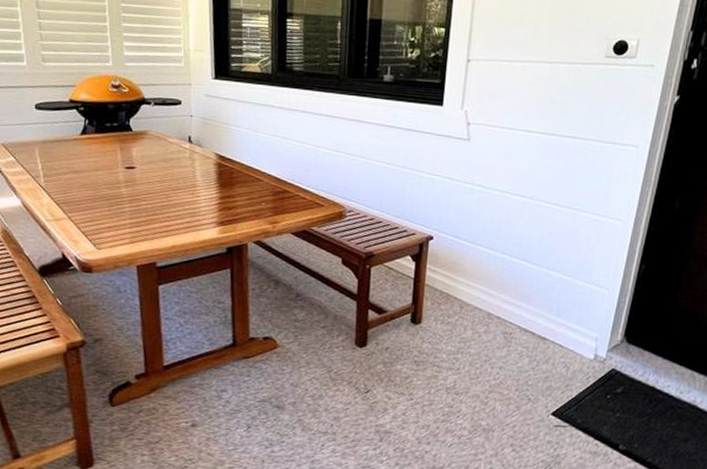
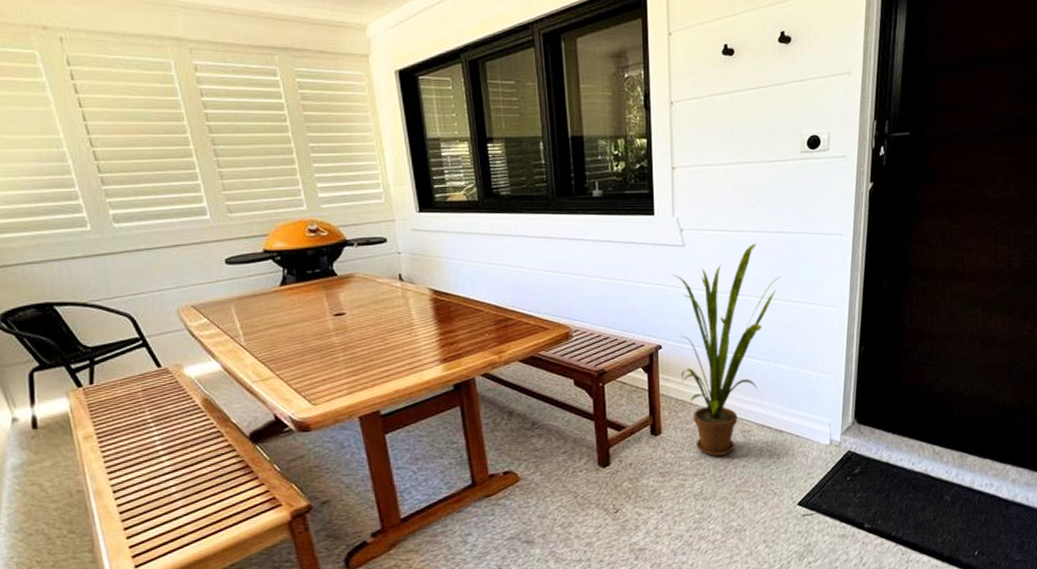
house plant: none [449,145,565,355] -> present [670,243,780,457]

